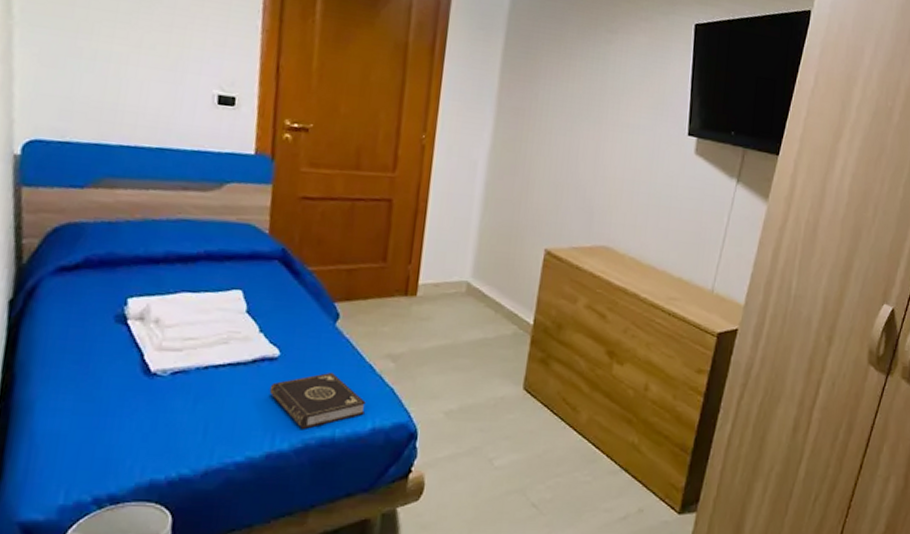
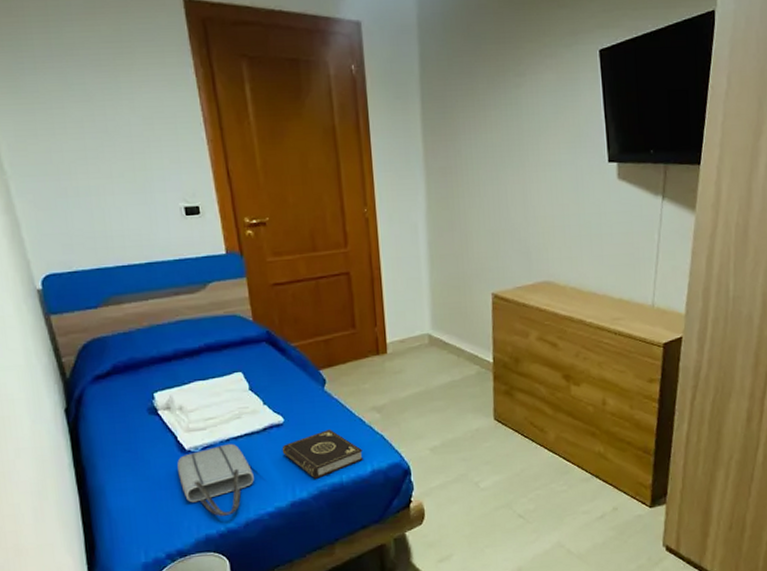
tote bag: none [133,371,229,460] -> present [177,443,254,516]

